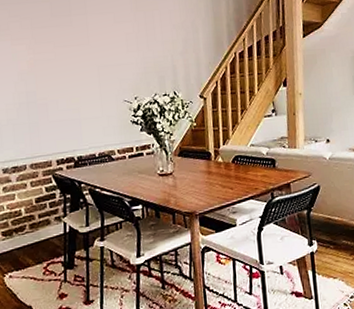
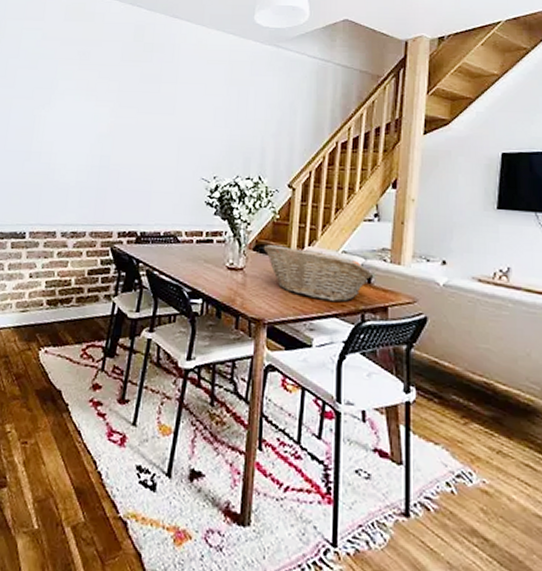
fruit basket: none [186,148,276,188] -> present [263,245,373,302]

